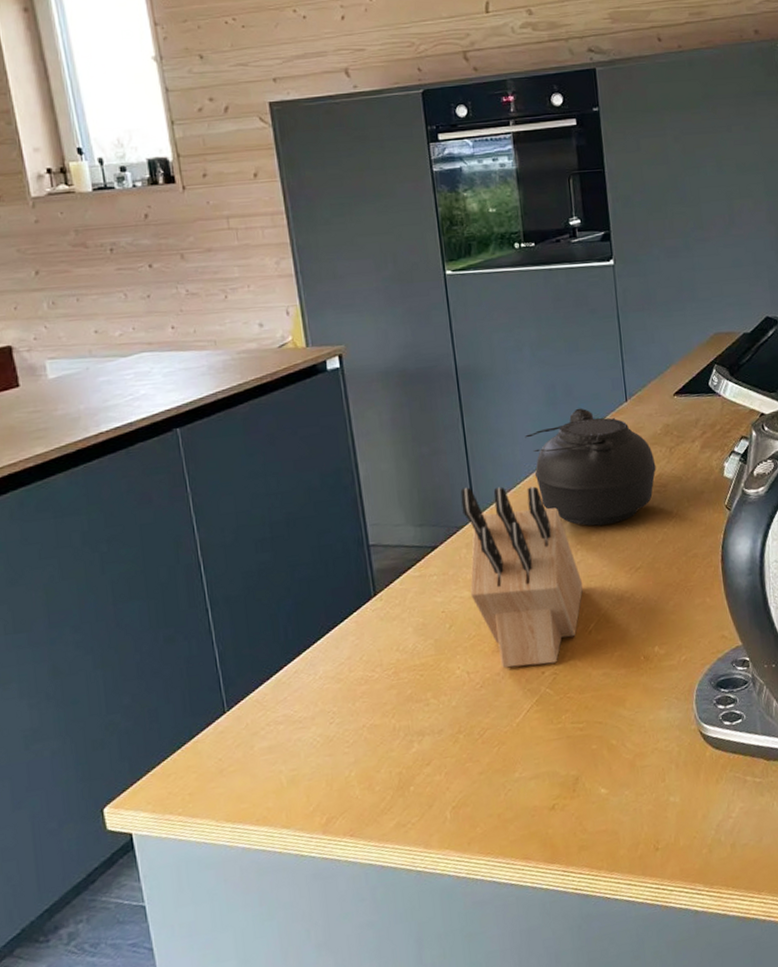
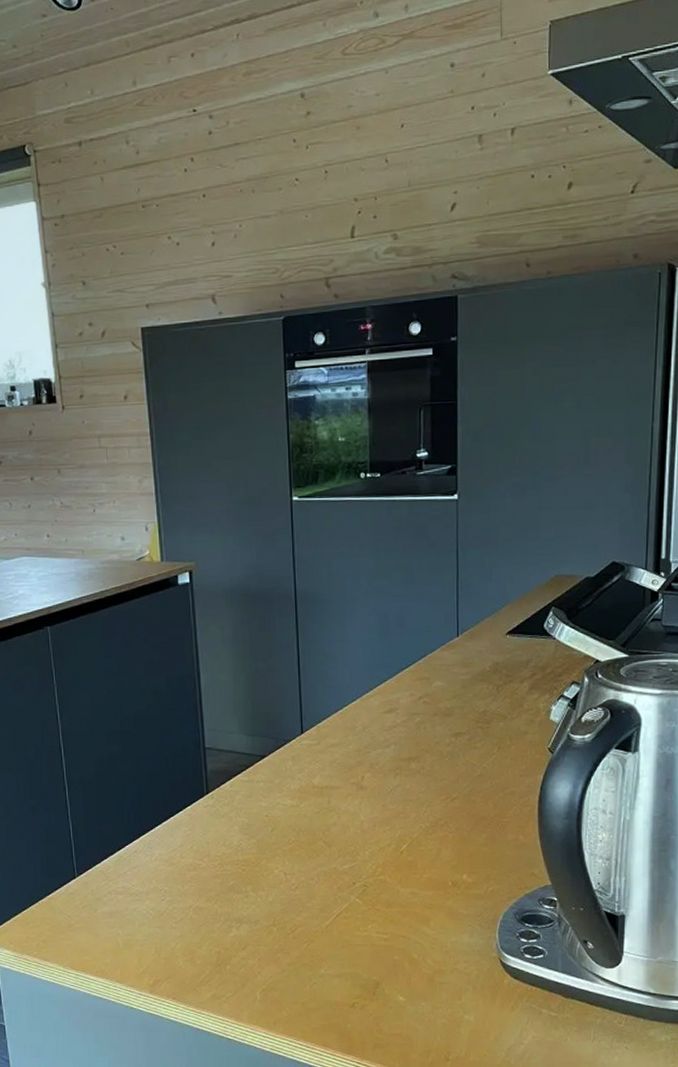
knife block: present [460,486,583,668] -> none [291,704,399,876]
teapot: present [525,408,656,526] -> none [355,639,481,755]

